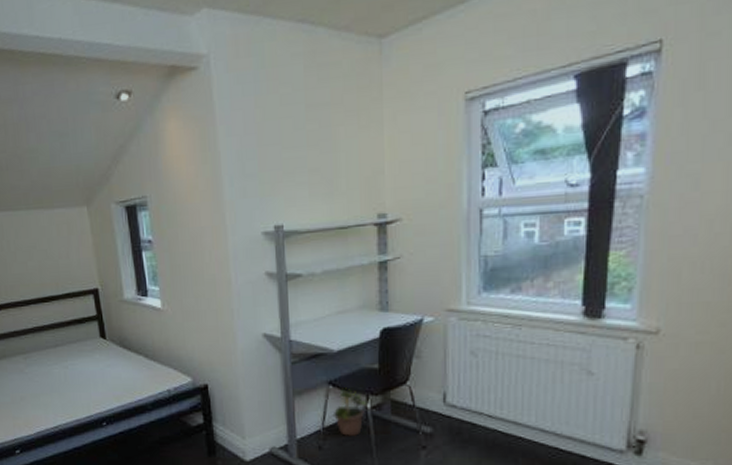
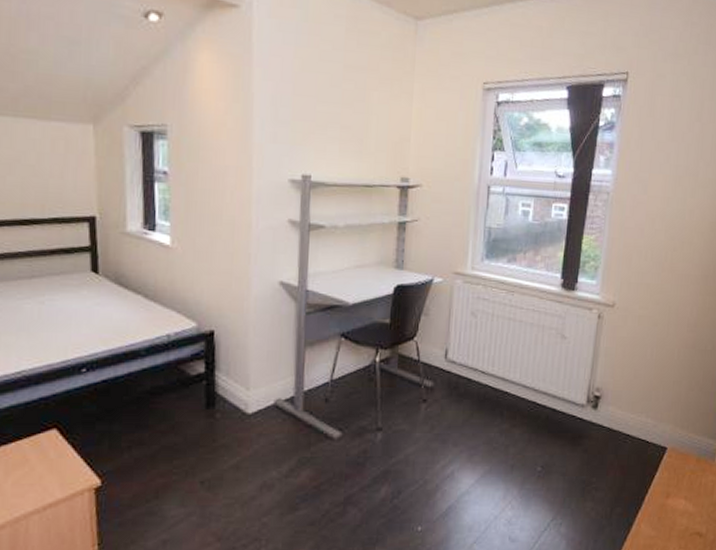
potted plant: present [332,388,367,437] -> none [342,340,376,390]

